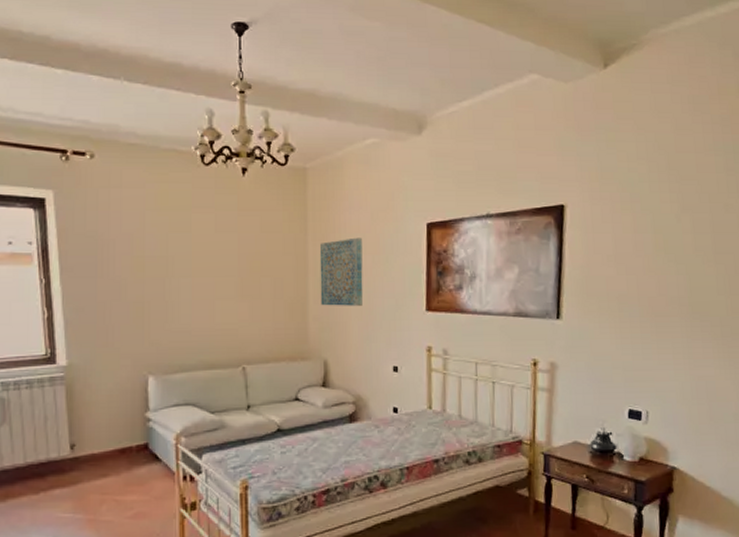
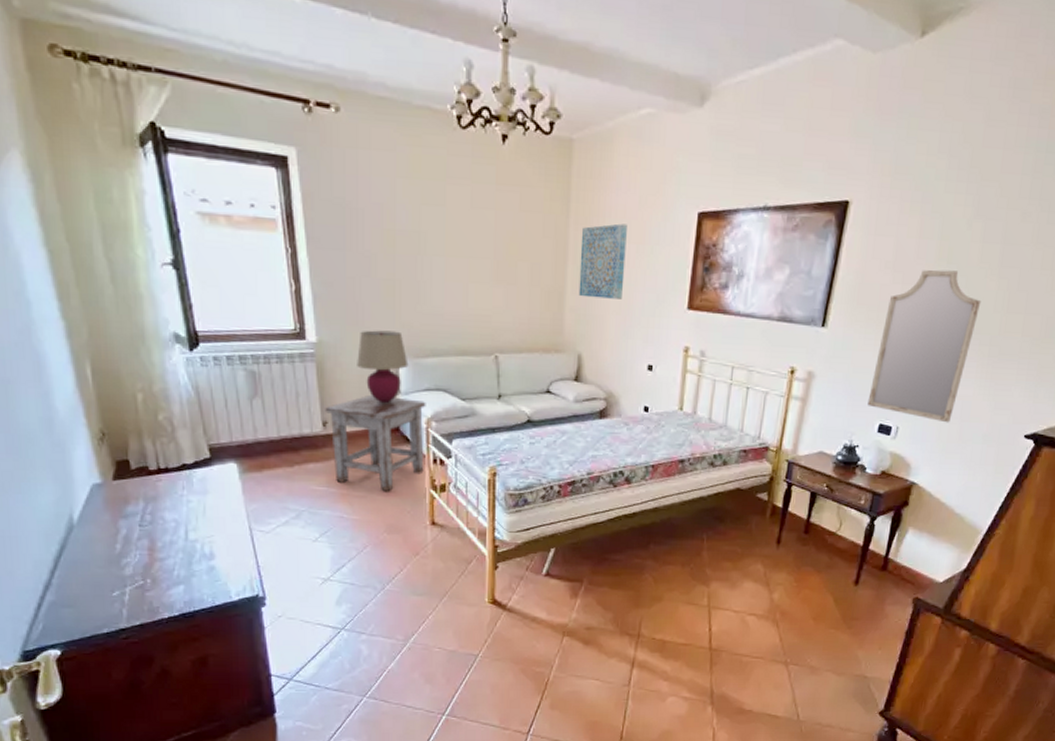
stool: none [73,414,175,514] -> present [325,394,426,492]
table lamp: none [106,350,157,422] -> present [357,330,409,404]
home mirror: none [613,260,704,404] -> present [868,269,982,423]

